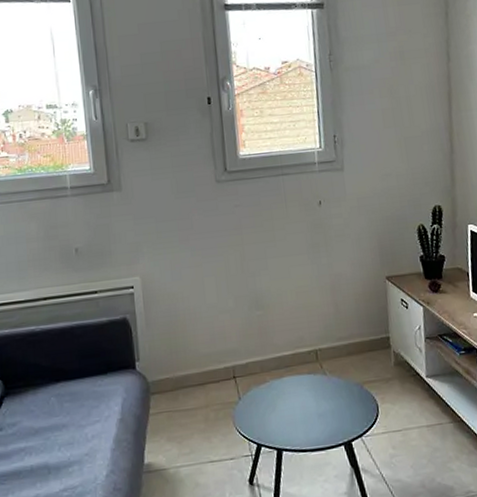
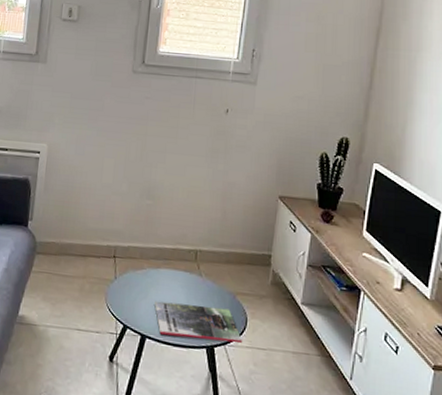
magazine: none [284,400,377,443] -> present [154,300,242,344]

